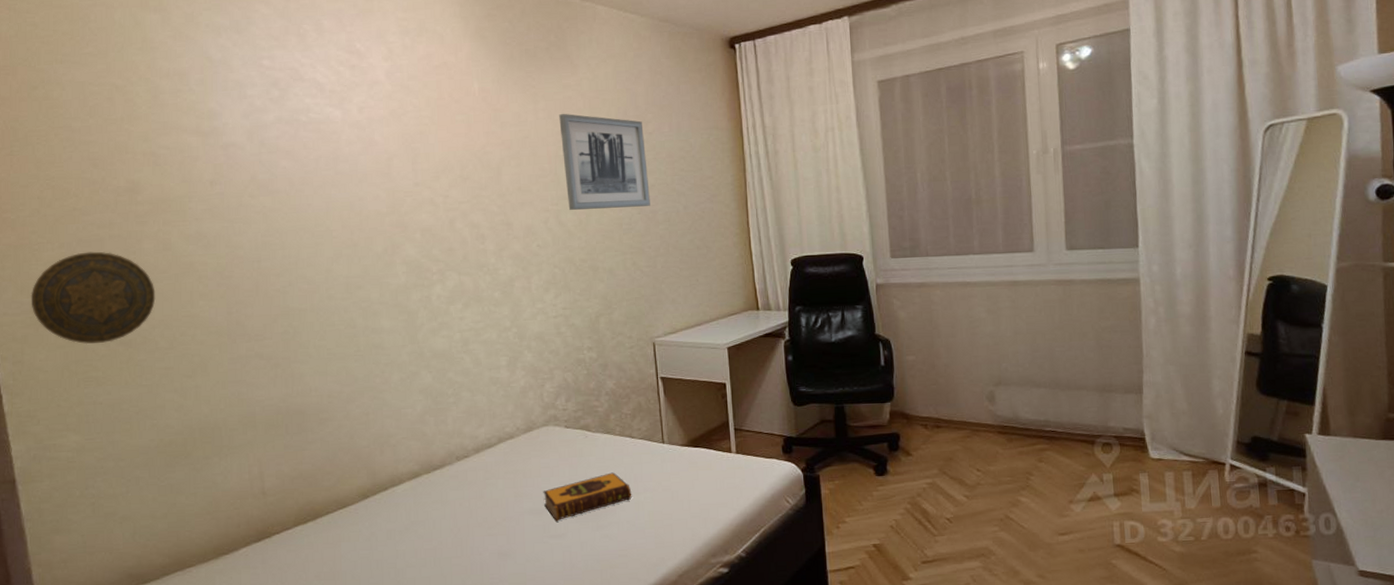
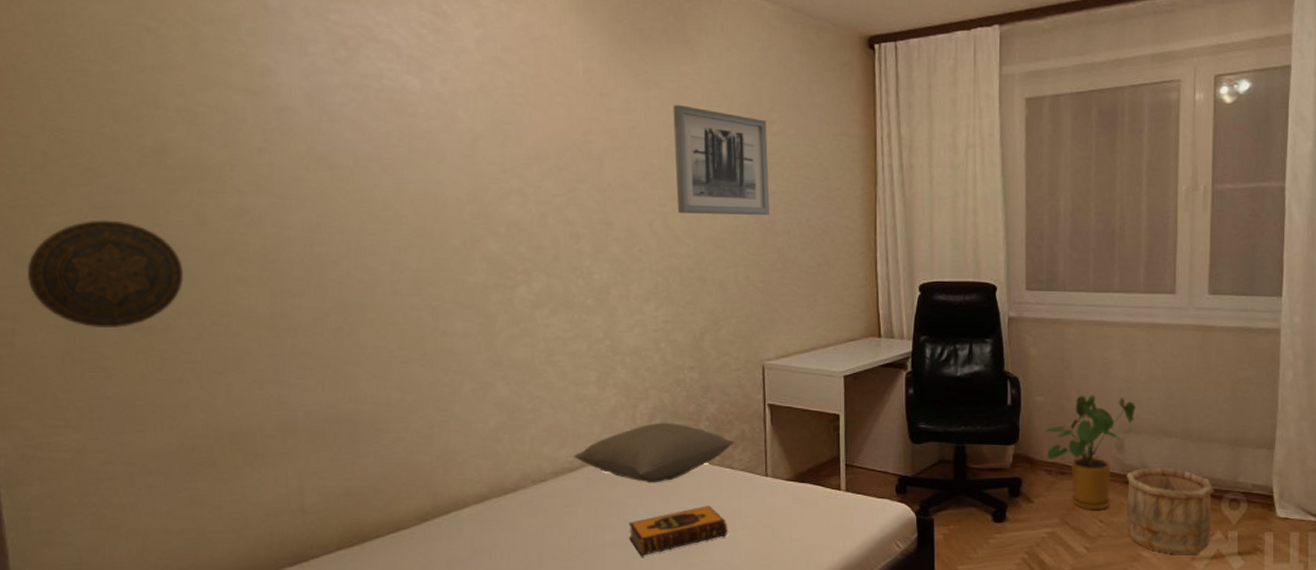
pillow: none [491,398,633,455] -> present [574,422,735,483]
house plant: none [916,351,1004,460] -> present [1043,395,1136,510]
wooden bucket: none [999,416,1086,498] -> present [1126,467,1214,554]

